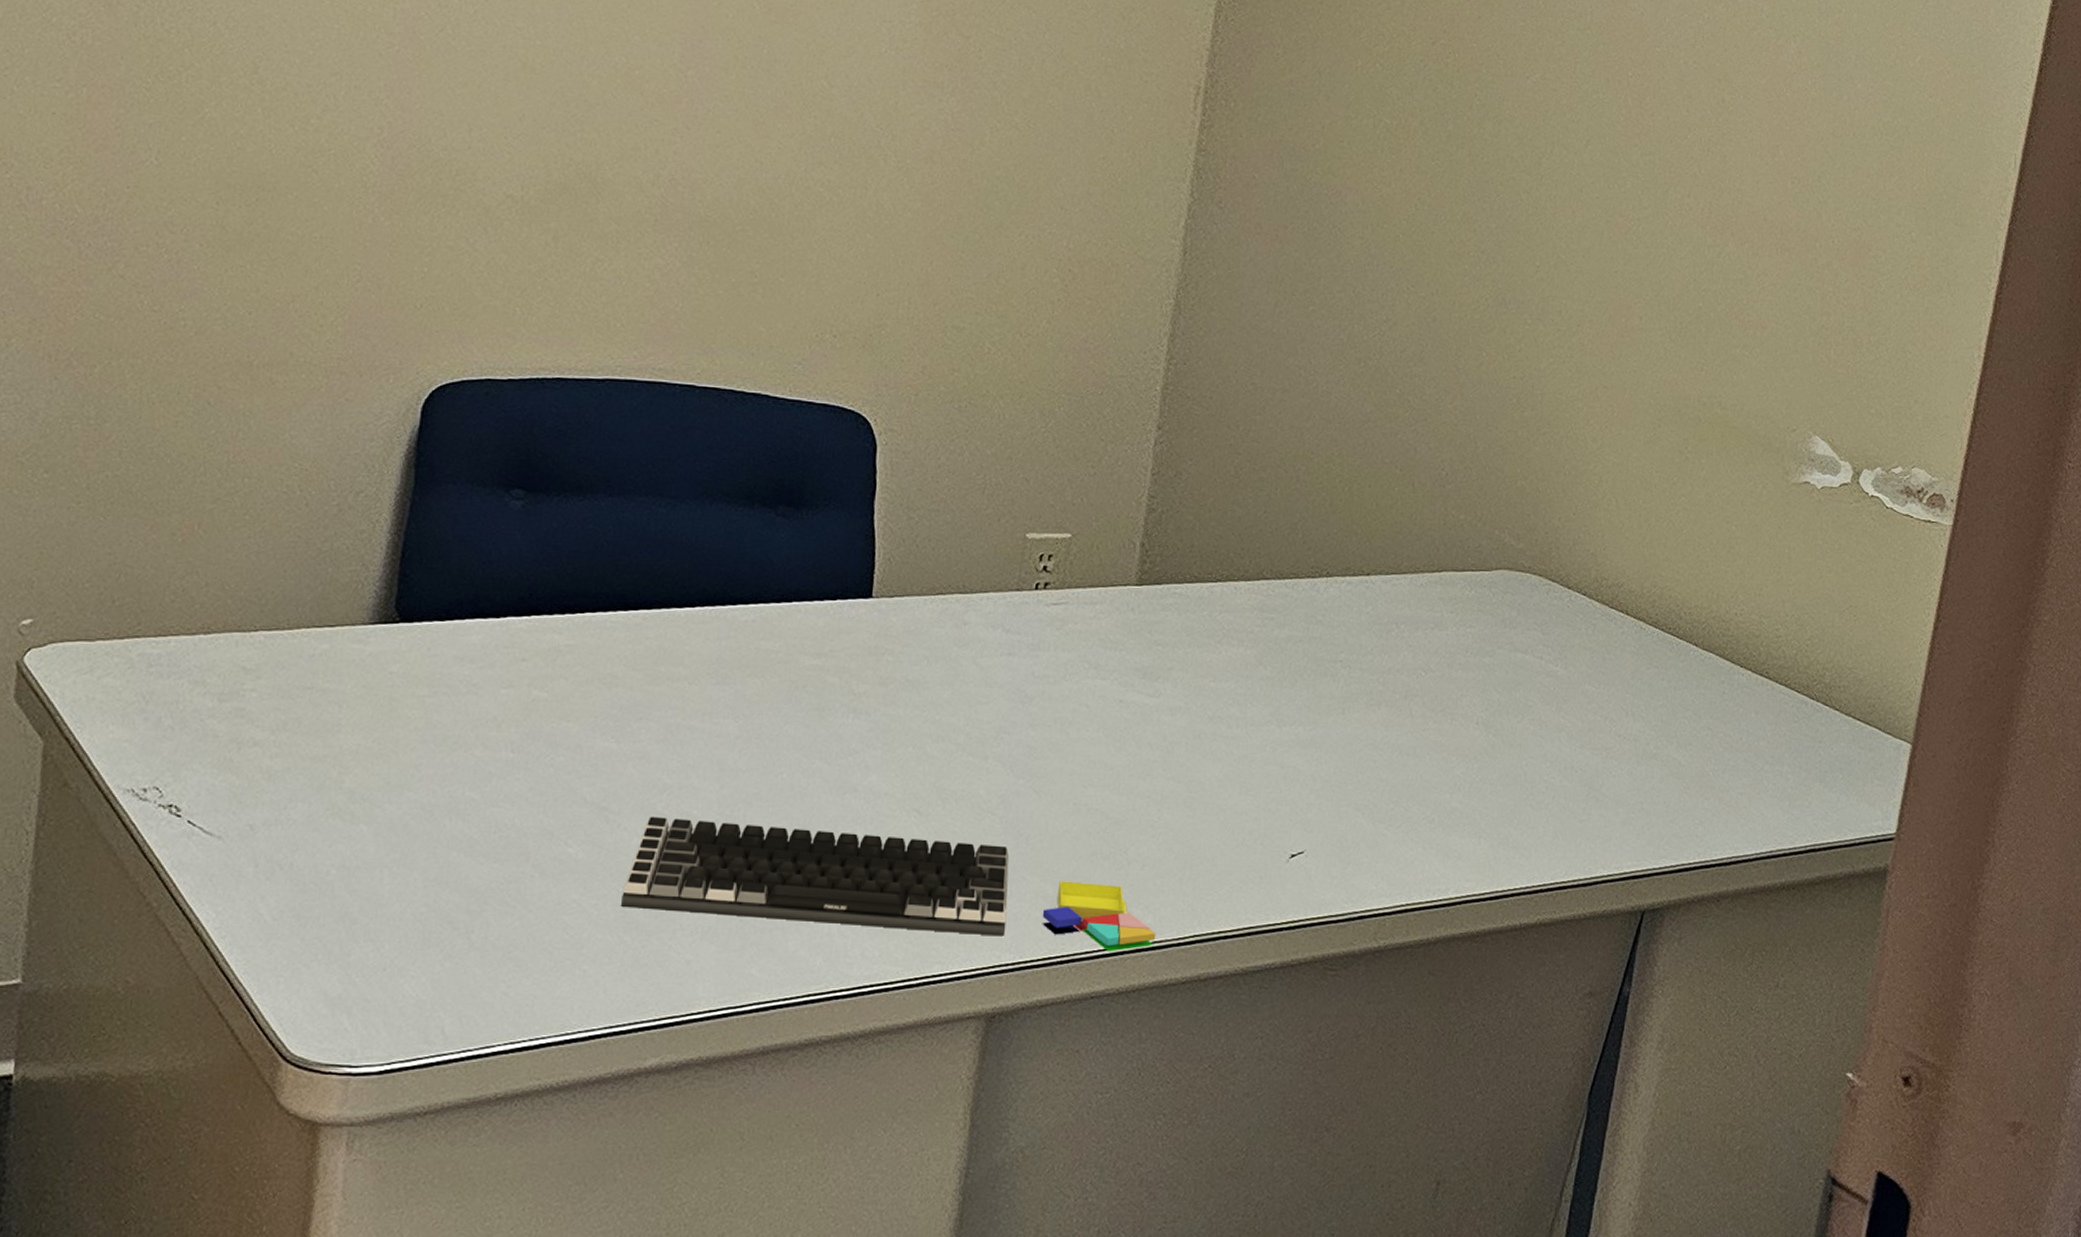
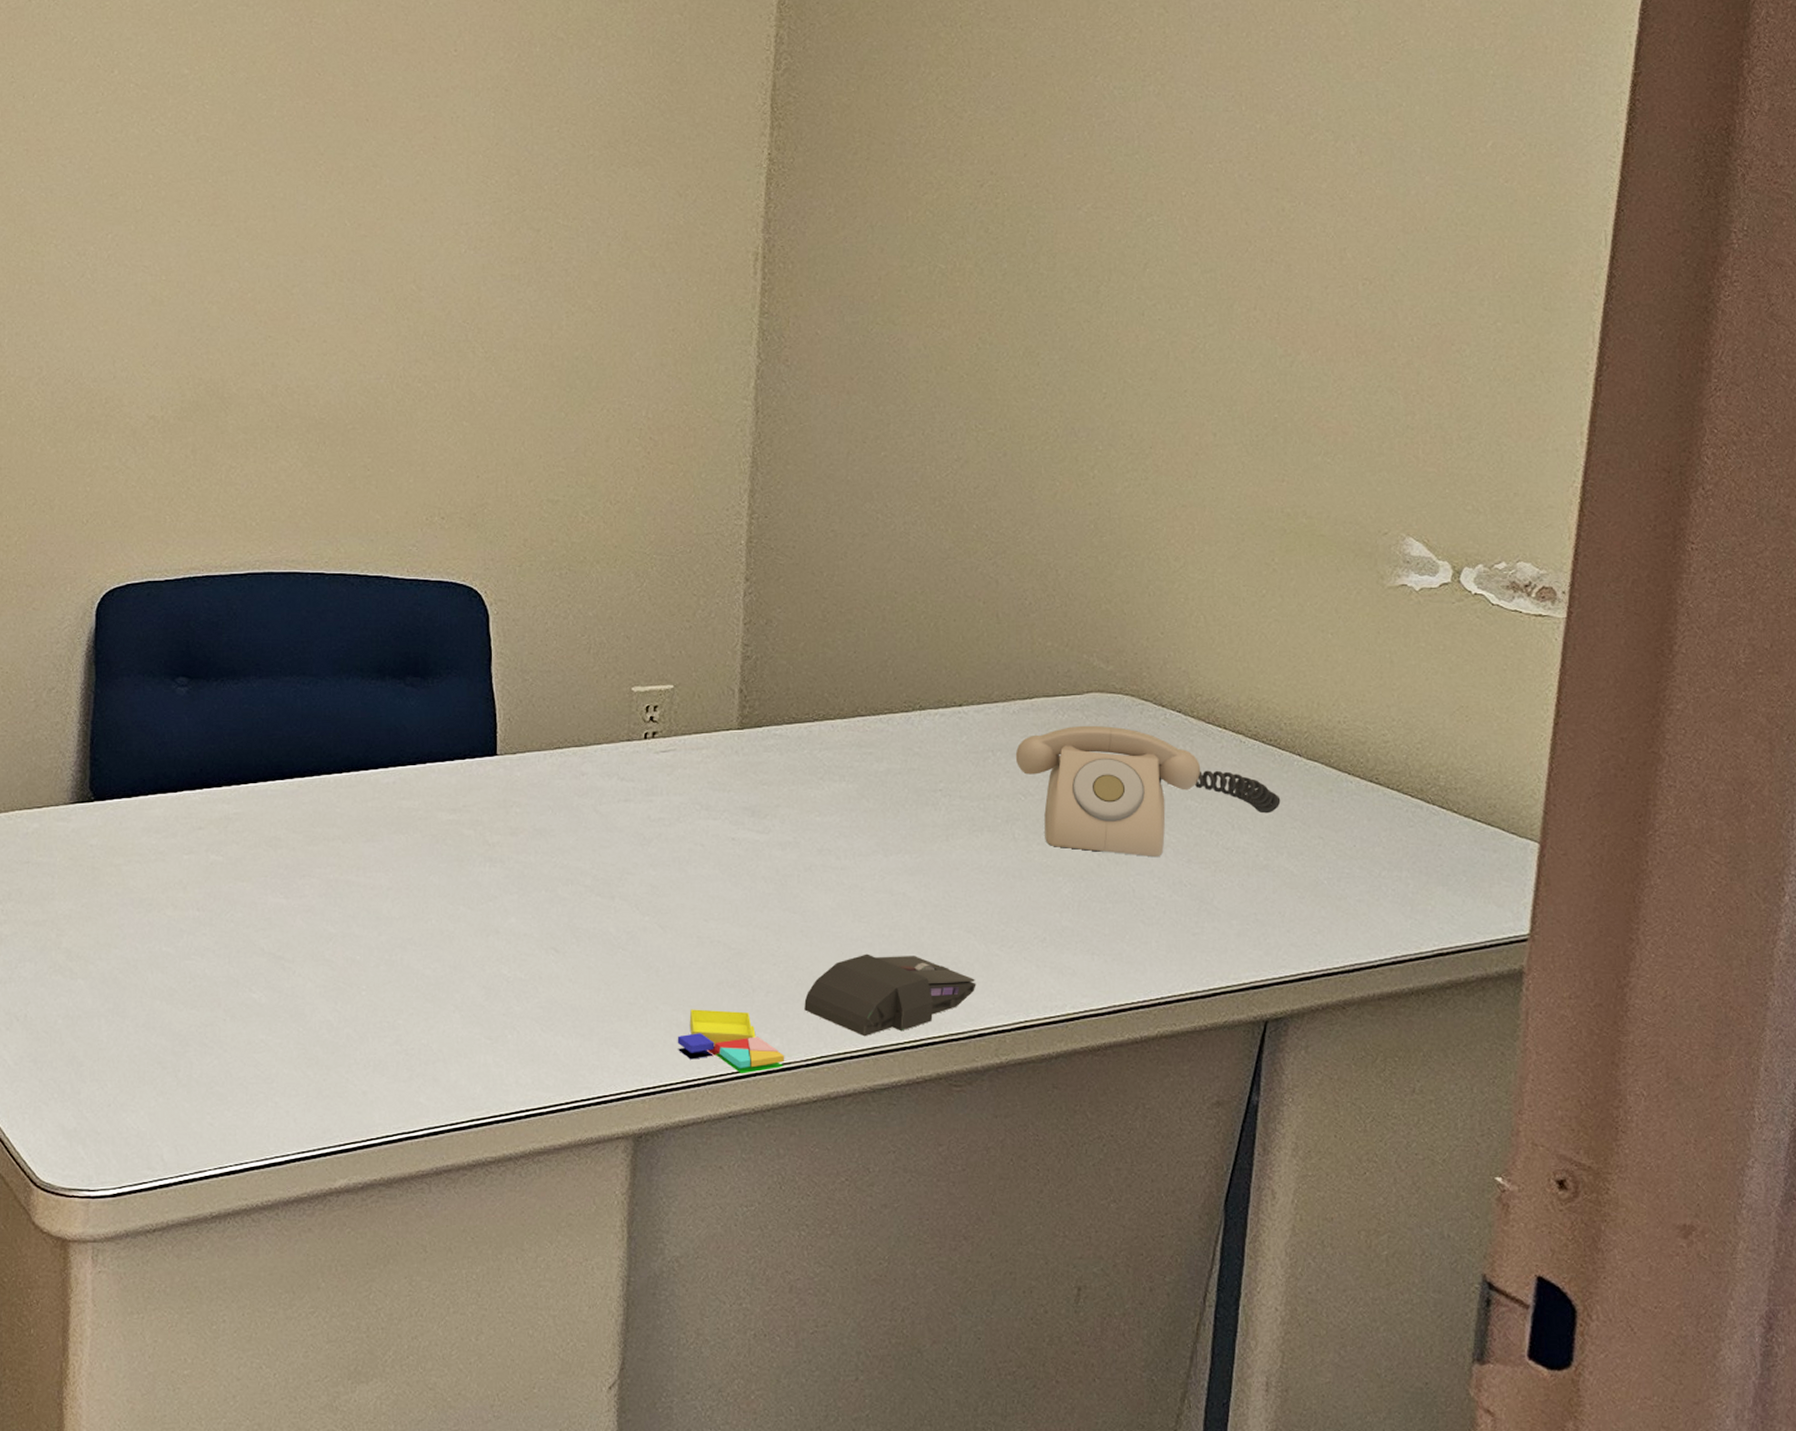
computer keyboard: present [621,816,1010,937] -> none [302,963,645,1062]
computer mouse: none [1181,828,1361,916] -> present [804,953,976,1037]
telephone: none [1419,602,1675,741] -> present [1015,725,1281,858]

